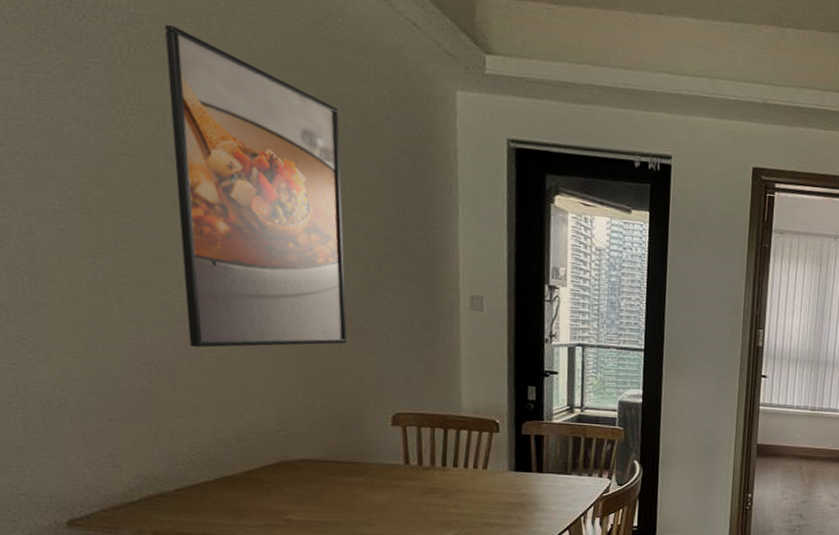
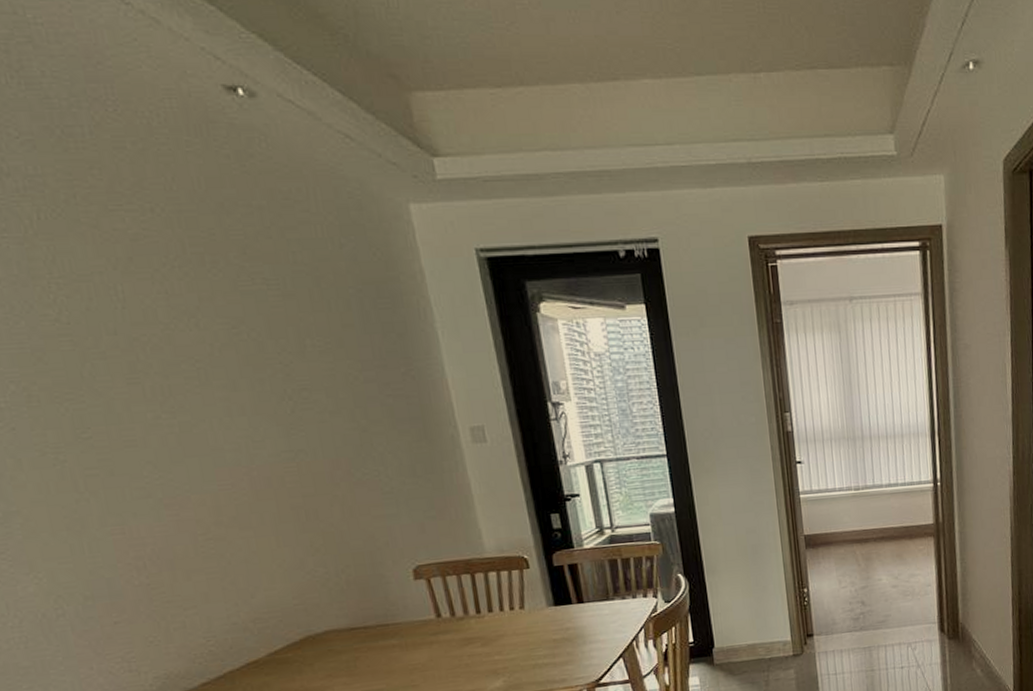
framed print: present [164,25,347,348] -> none [72,182,348,532]

